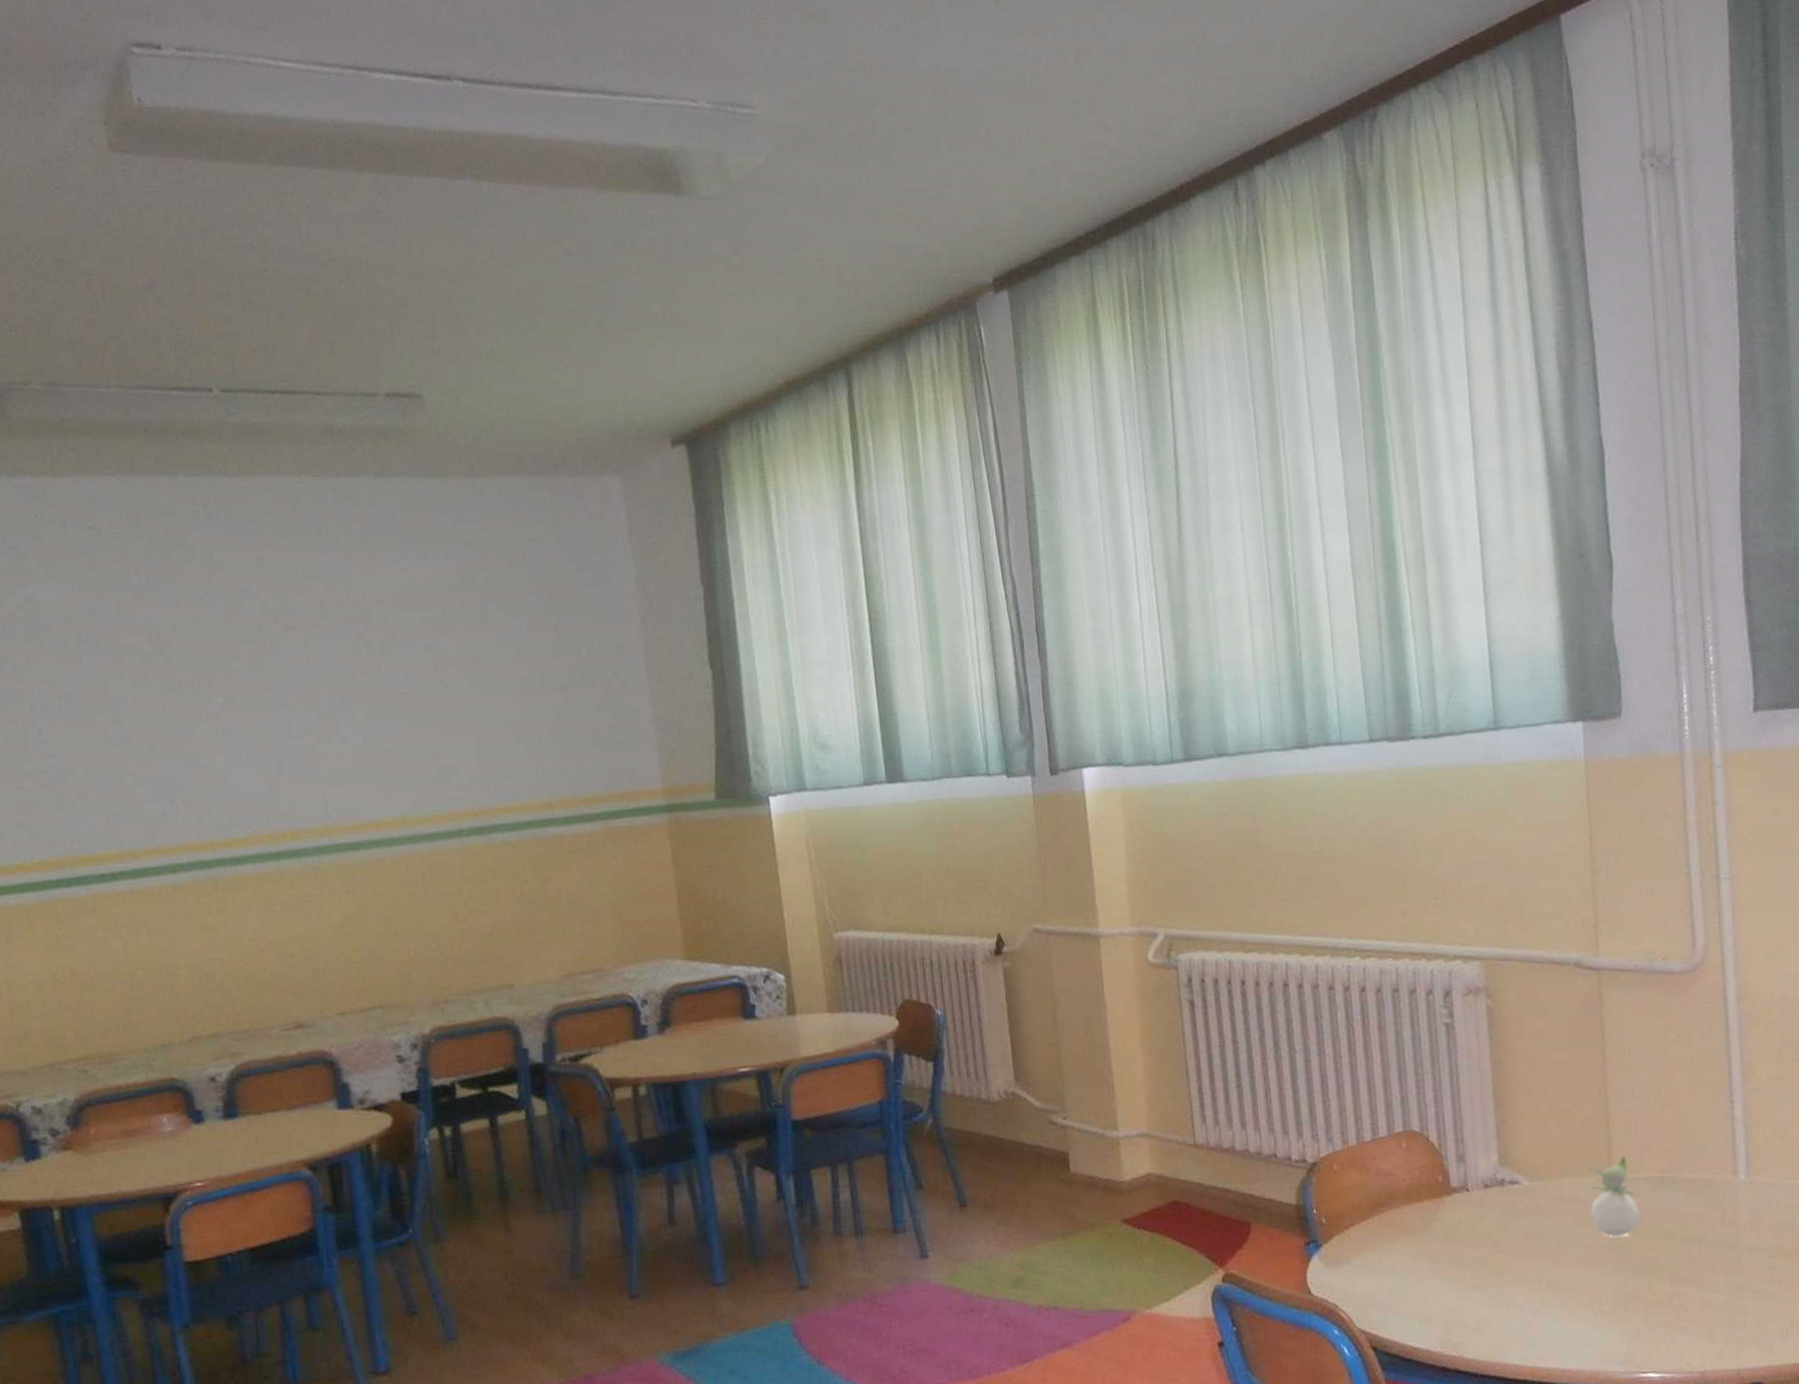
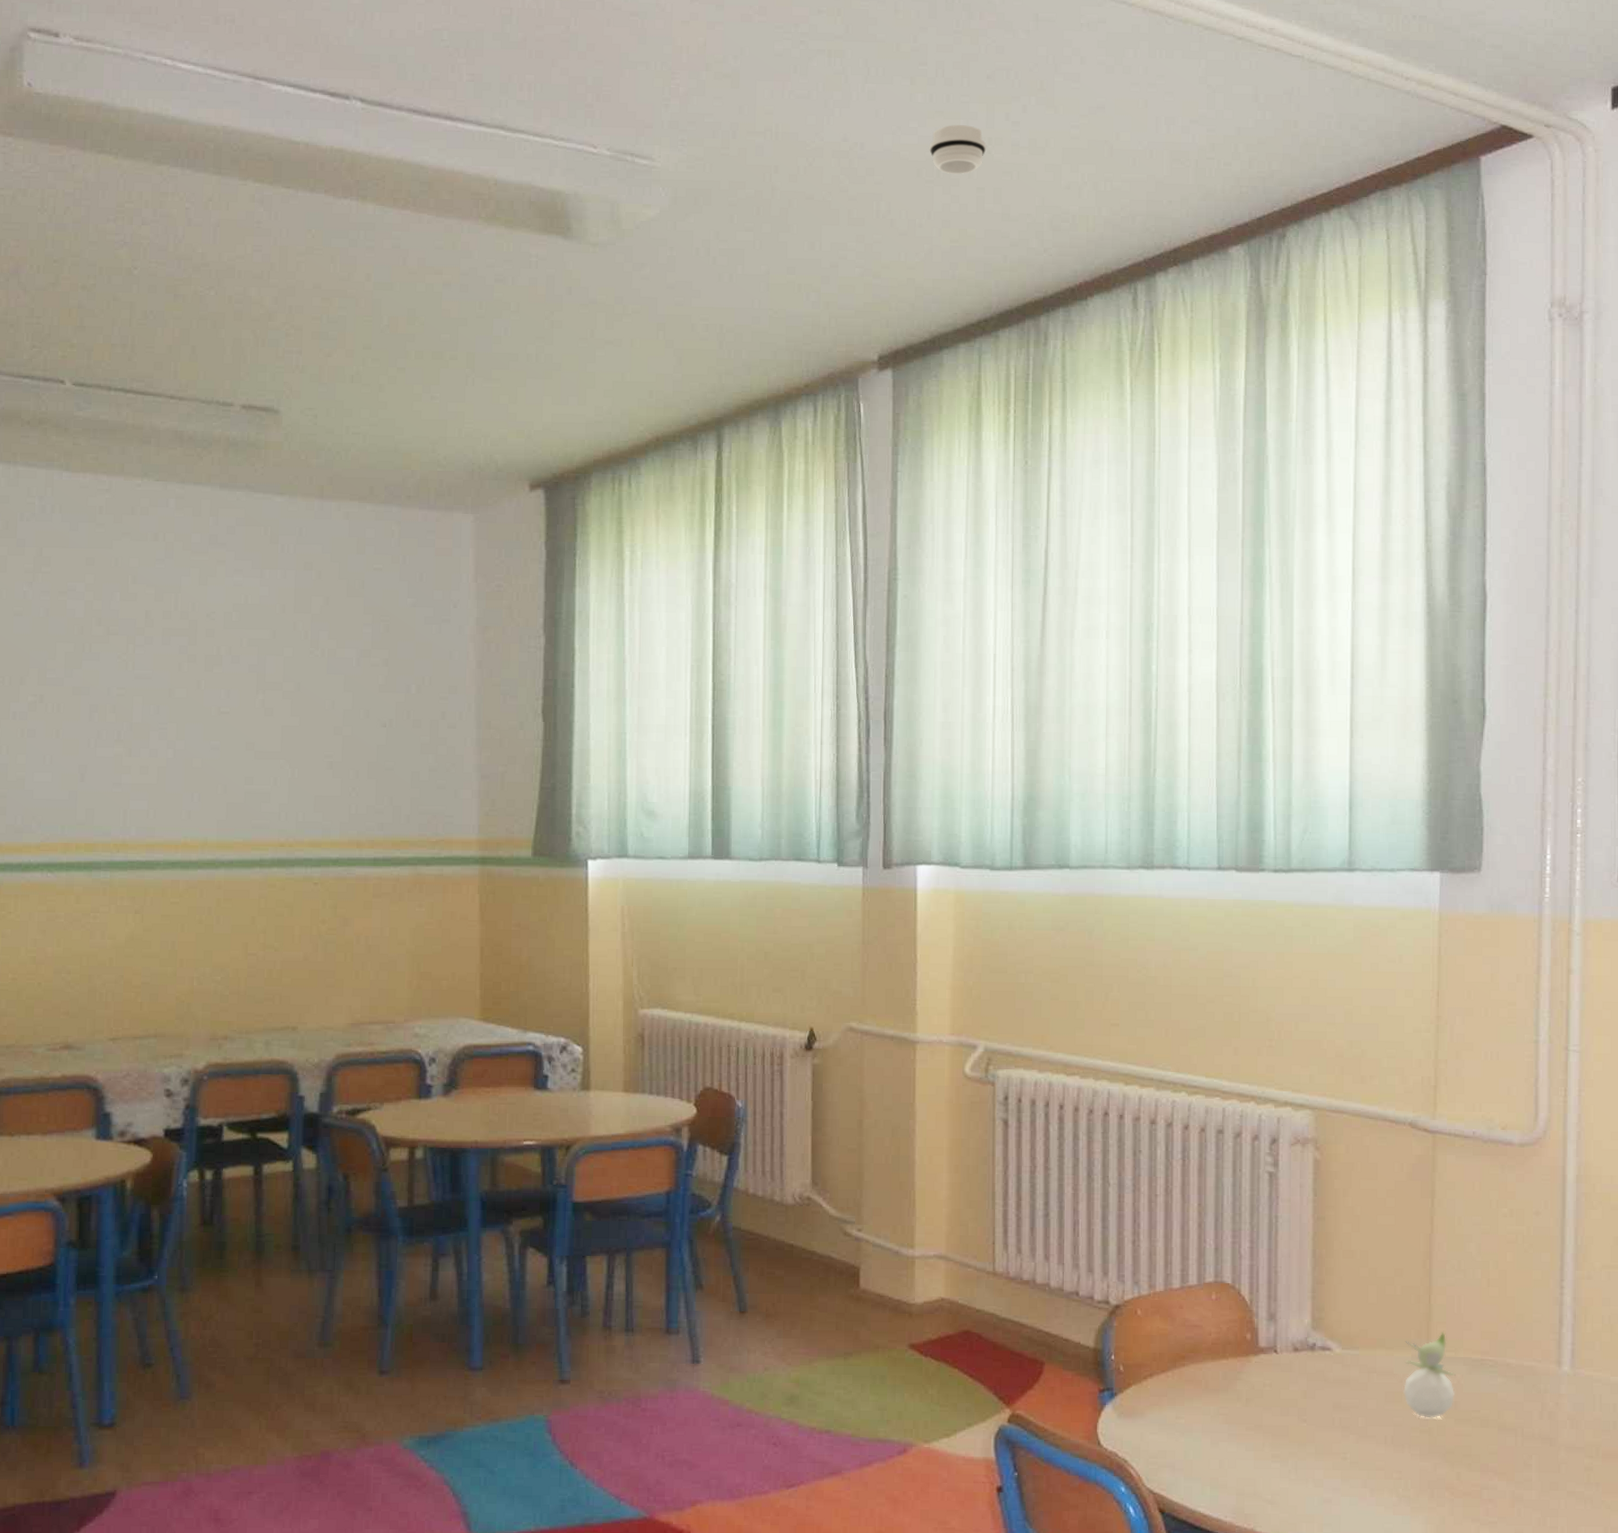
smoke detector: none [1020,39,1077,90] -> present [929,125,987,174]

